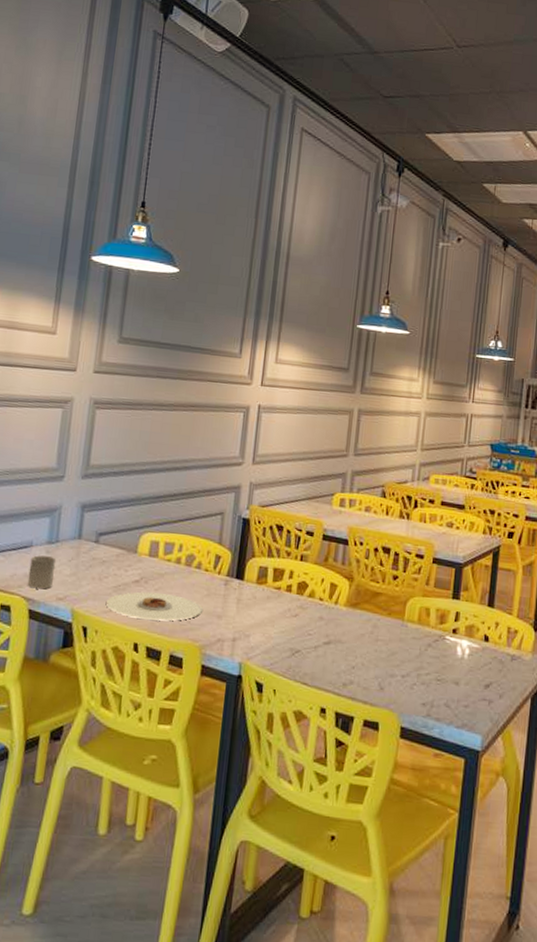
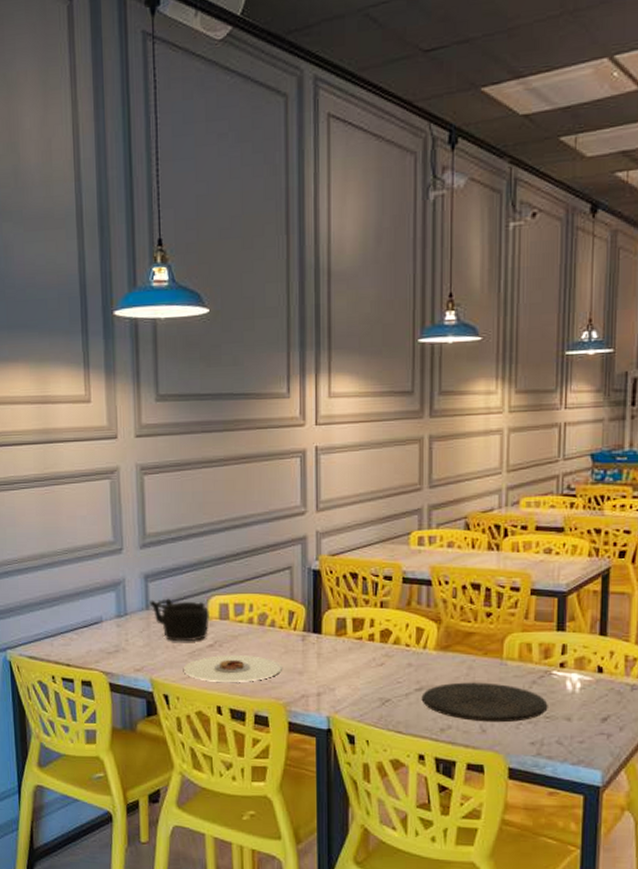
cup: present [27,555,56,590] -> none [102,630,128,662]
teapot: none [82,529,140,575] -> present [149,598,209,642]
plate: none [328,639,440,682] -> present [421,682,548,723]

